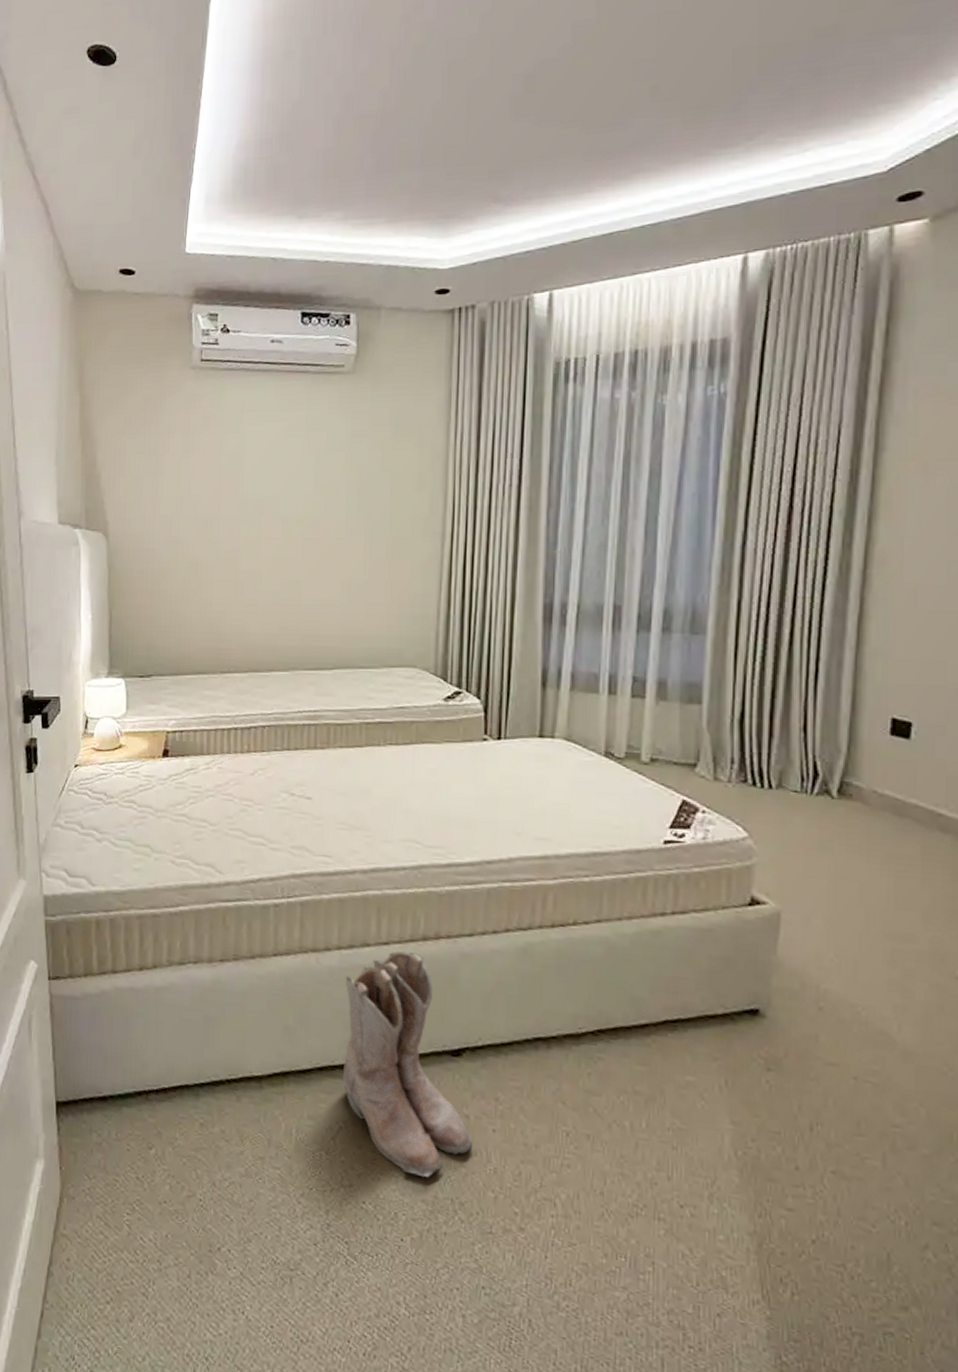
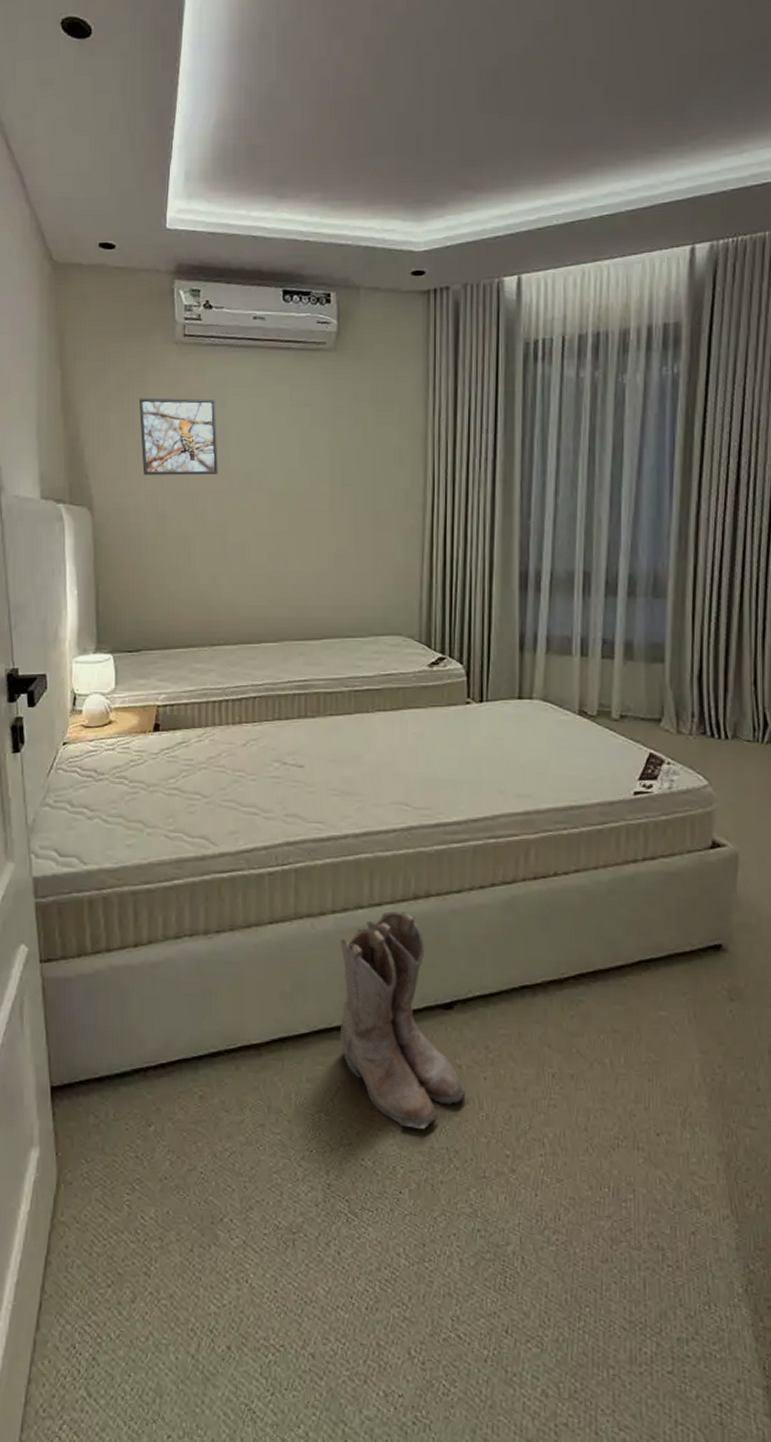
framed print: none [155,423,232,501] -> present [139,398,218,475]

